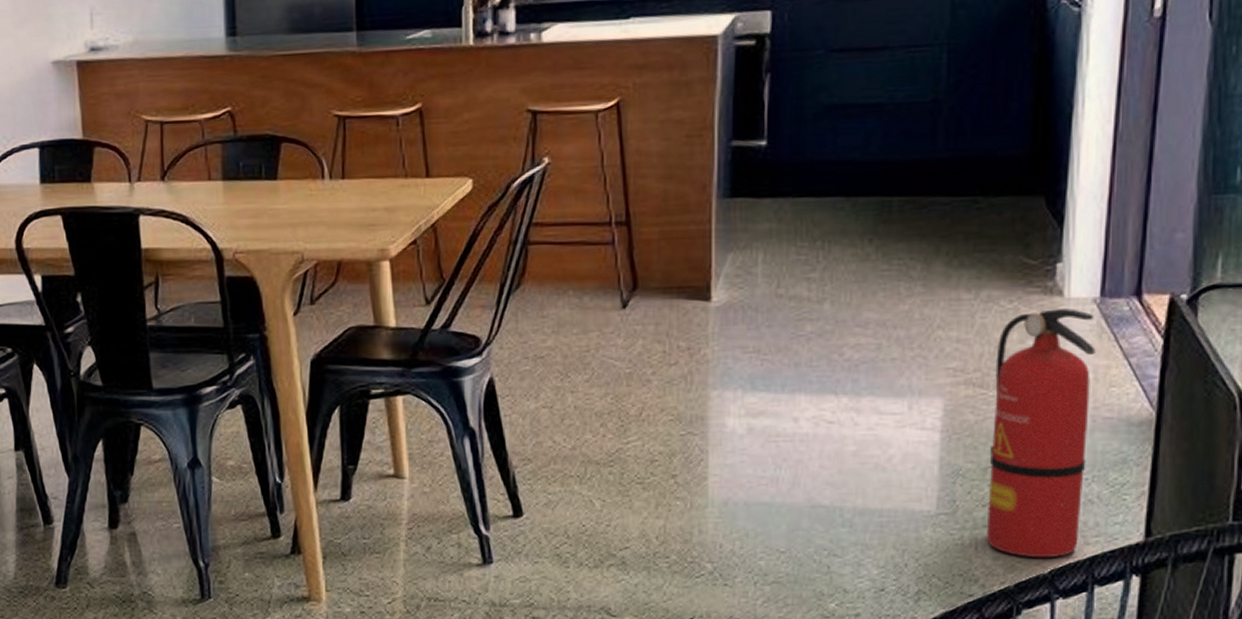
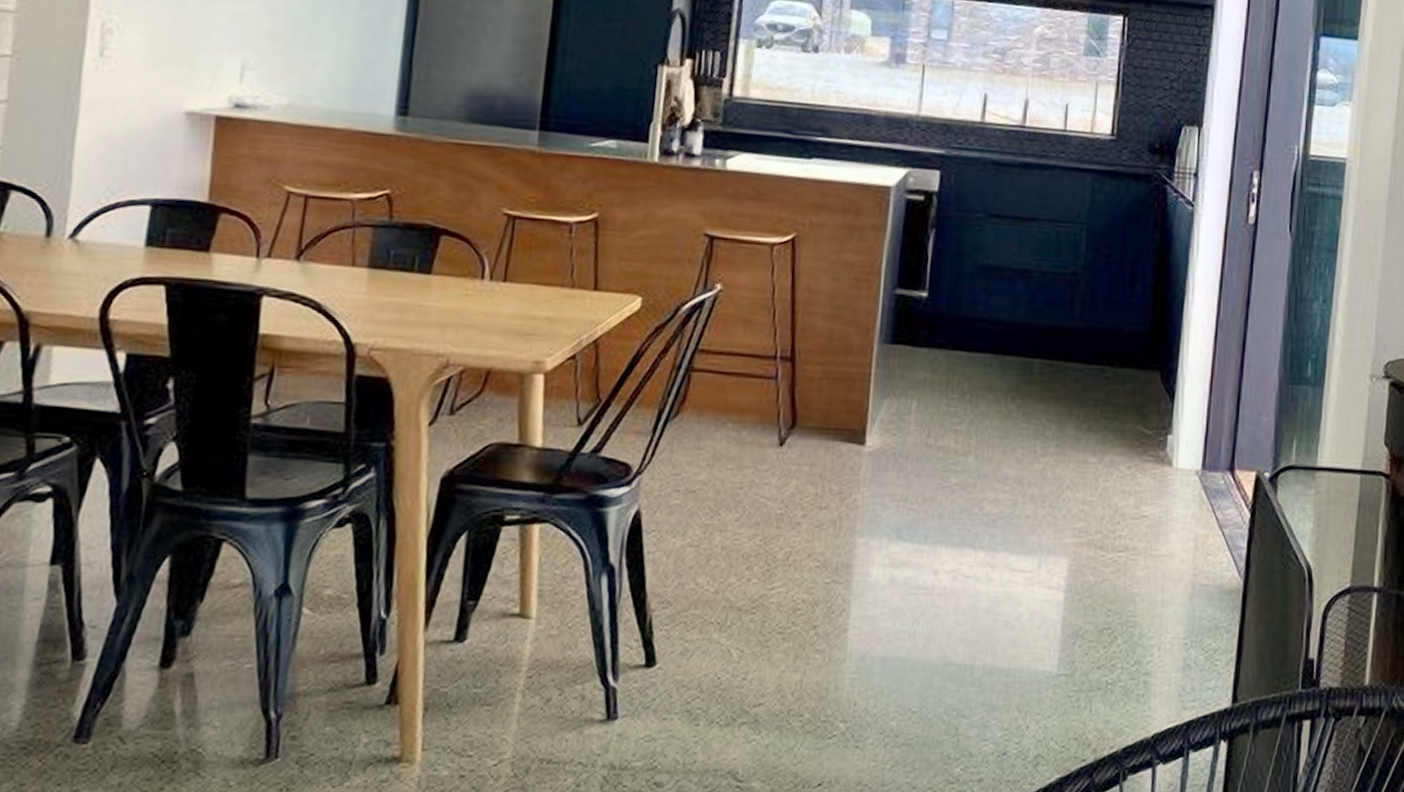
fire extinguisher: present [987,309,1096,558] -> none [1100,478,1197,723]

